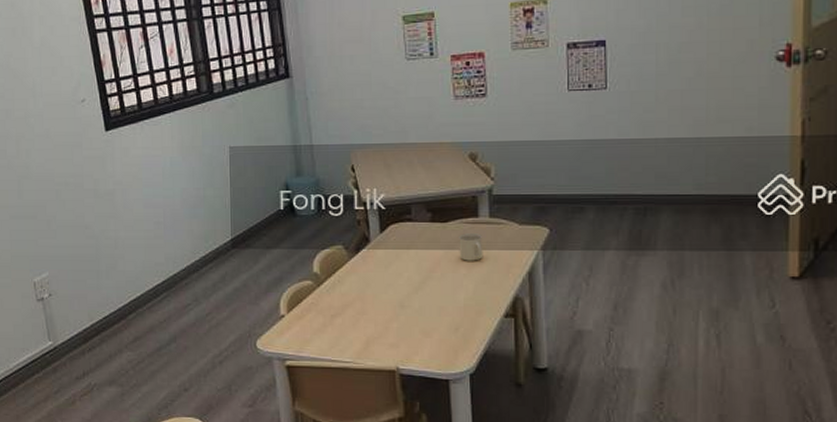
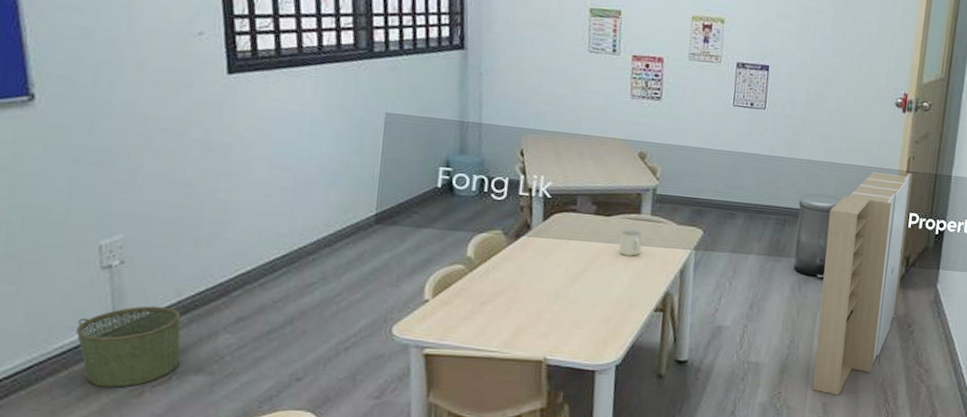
basket: none [25,329,97,397] -> present [75,305,181,388]
pedal bin: none [661,175,716,271] -> present [794,193,842,278]
storage cabinet: none [701,138,812,406] -> present [812,172,913,395]

